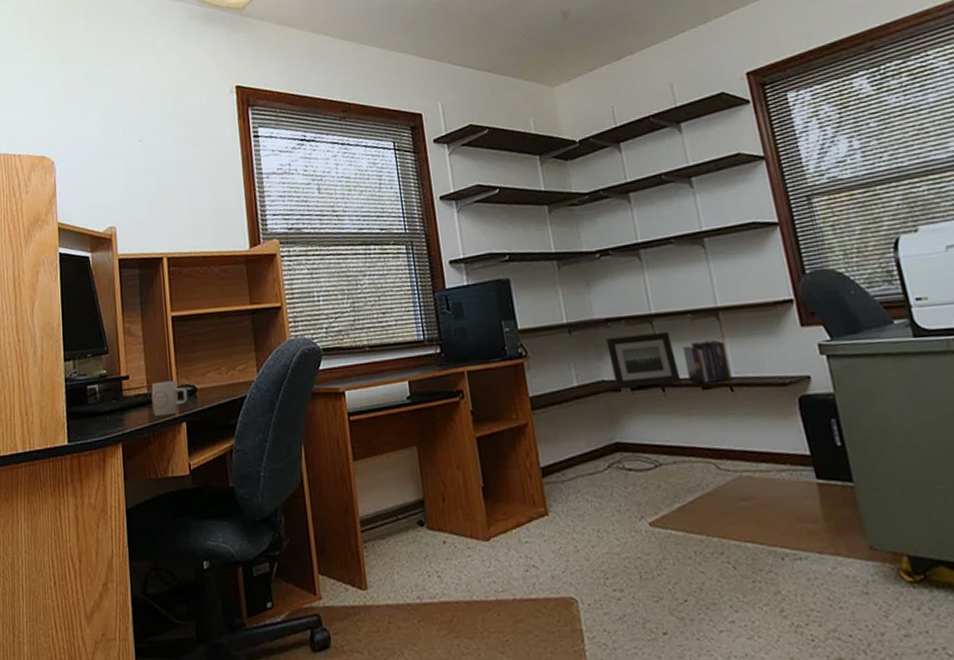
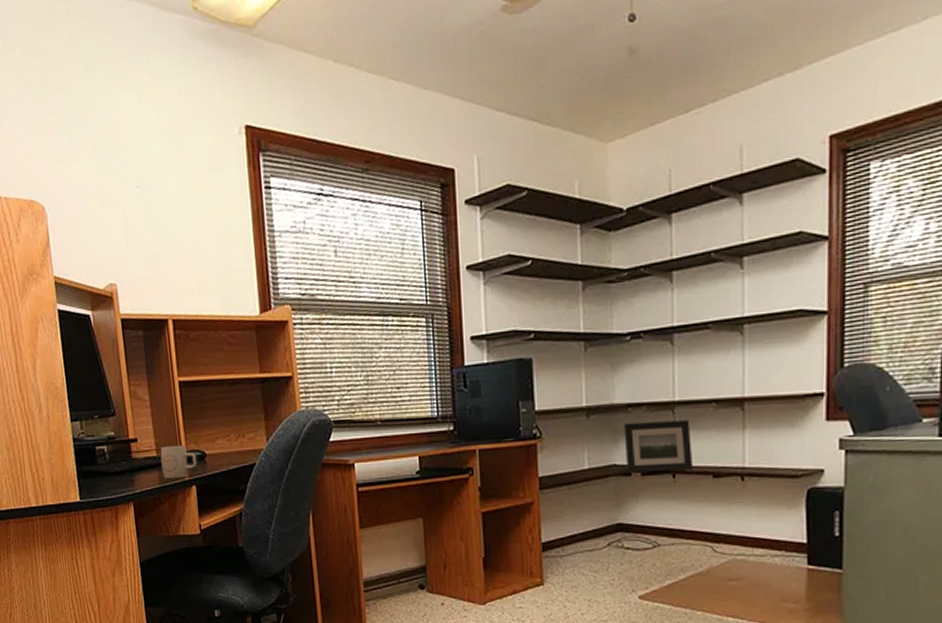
books: present [682,340,733,384] -> none [700,430,745,472]

